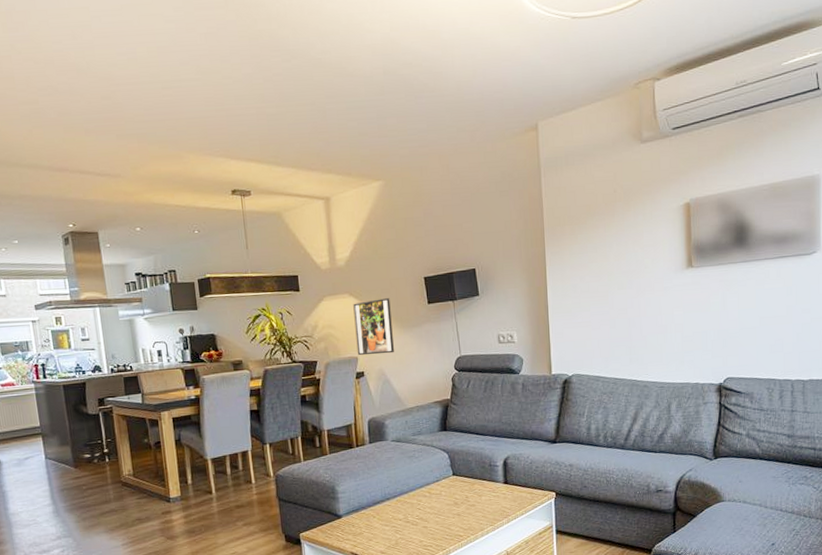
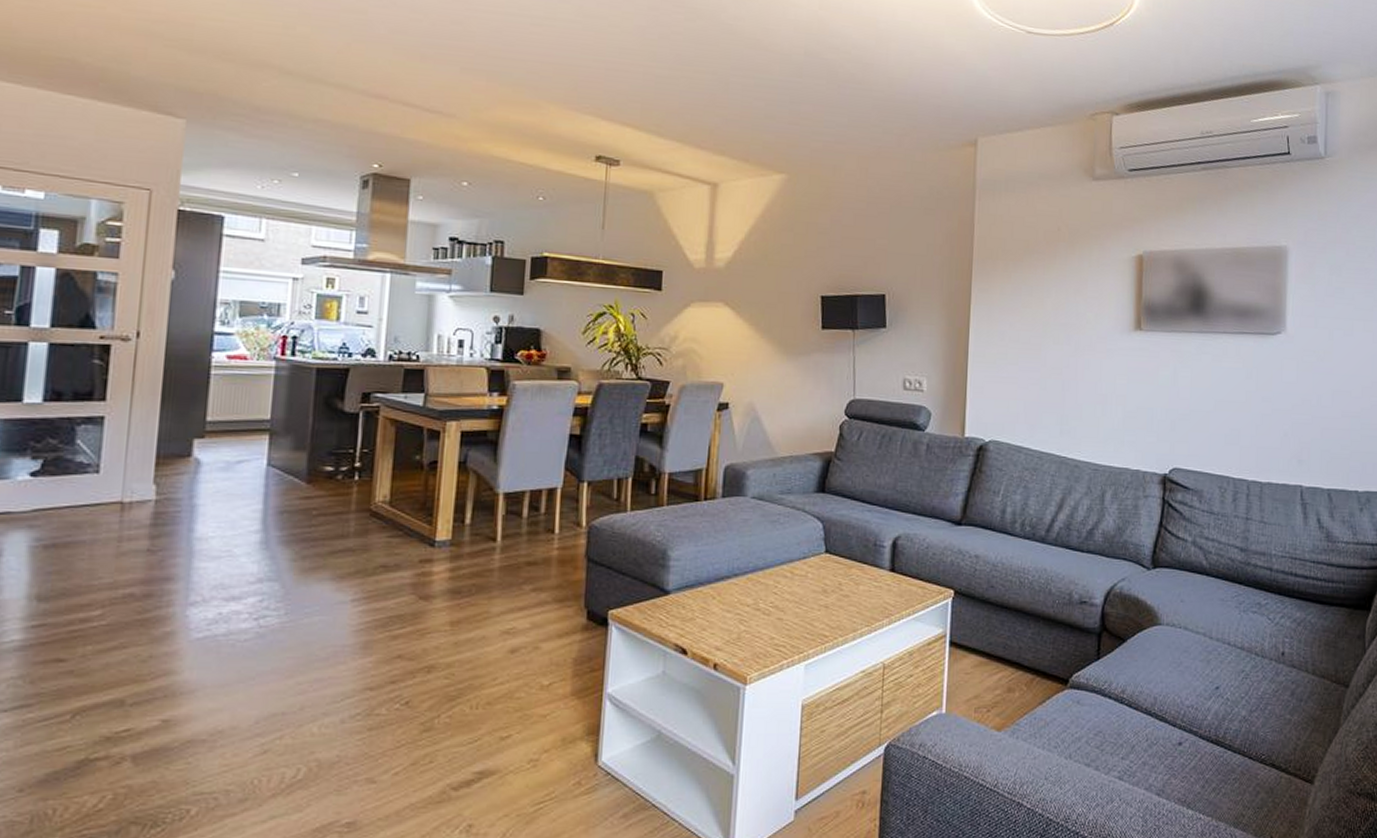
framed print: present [353,298,394,356] -> none [723,314,775,385]

